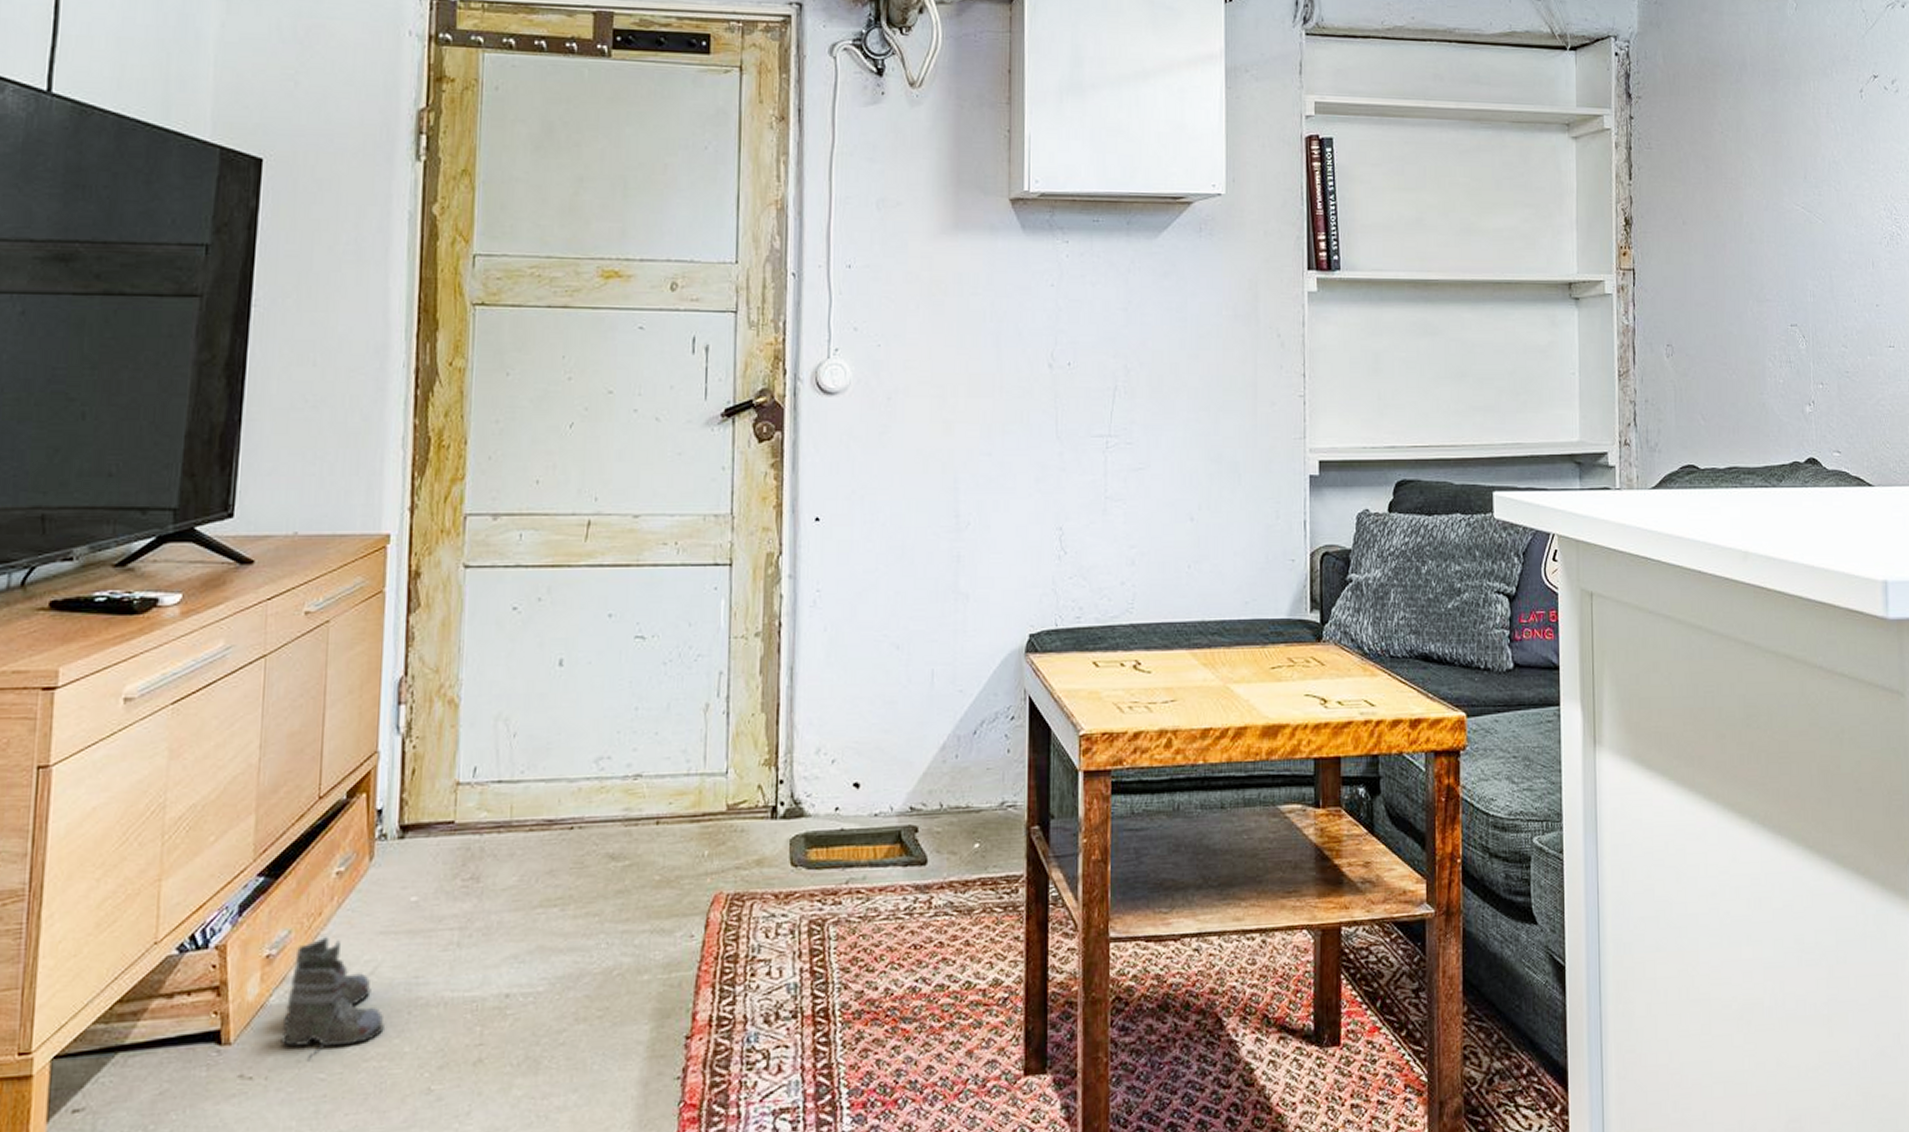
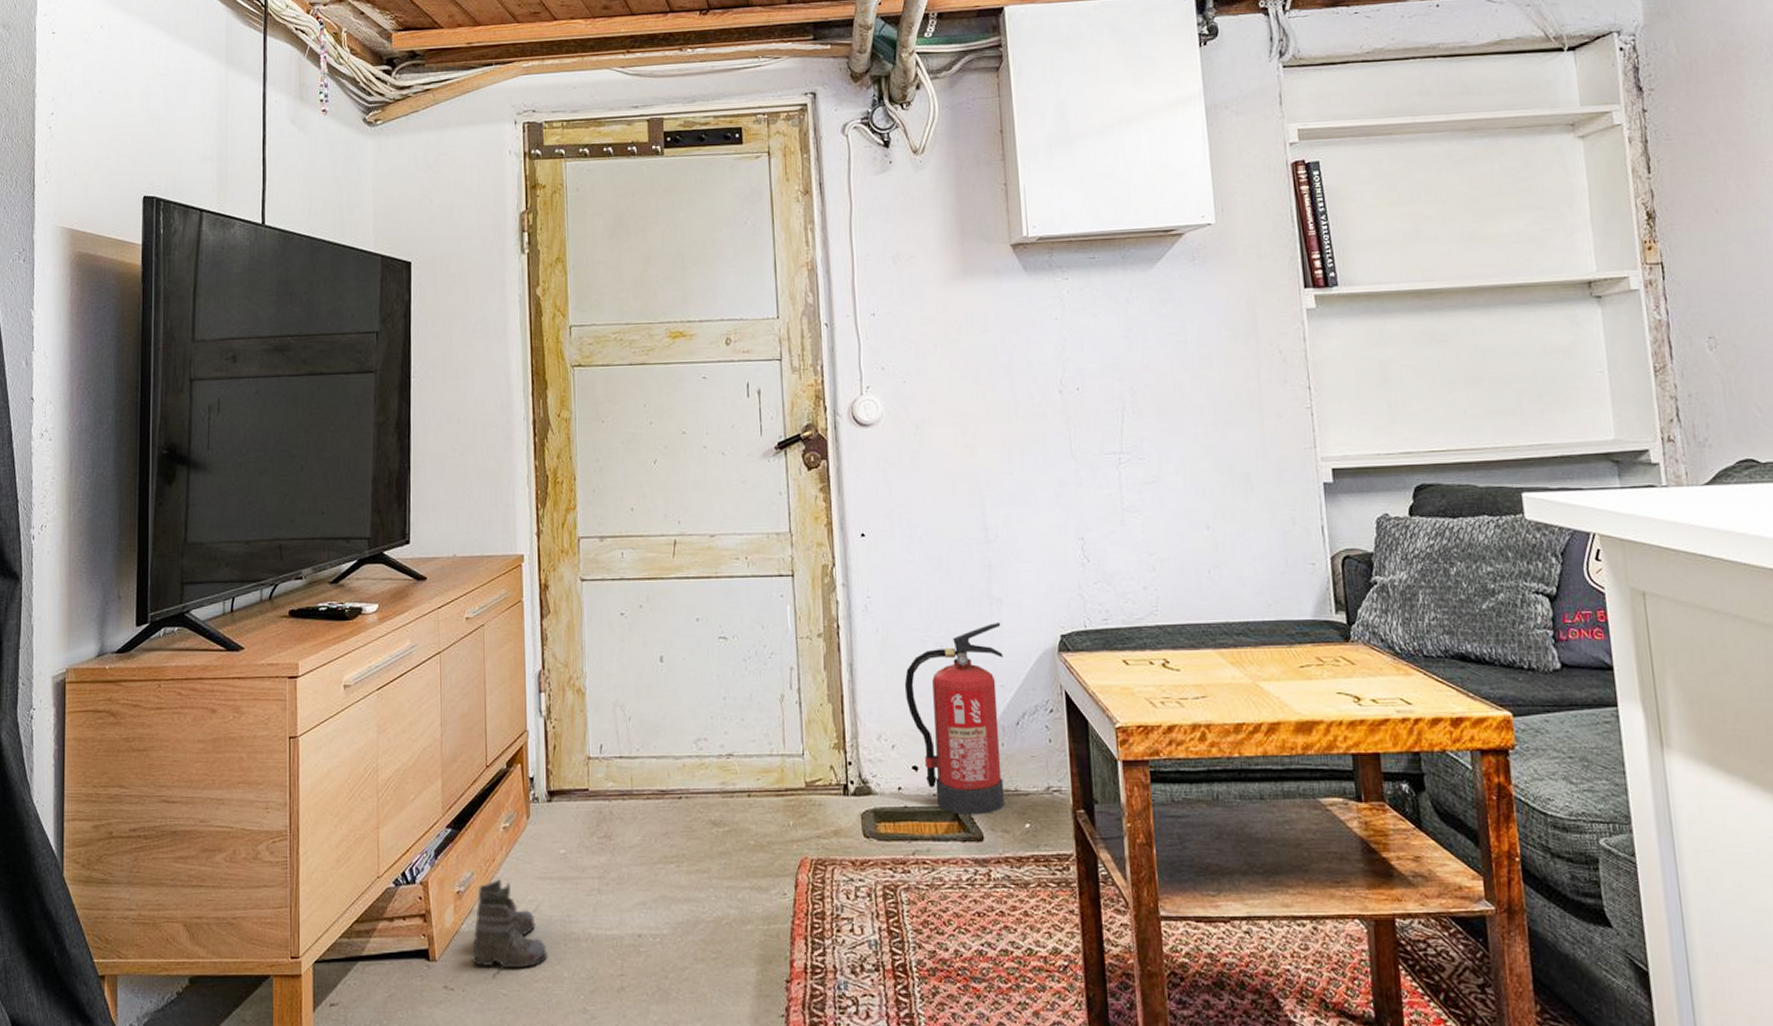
fire extinguisher: none [851,620,965,836] -> present [904,623,1005,815]

